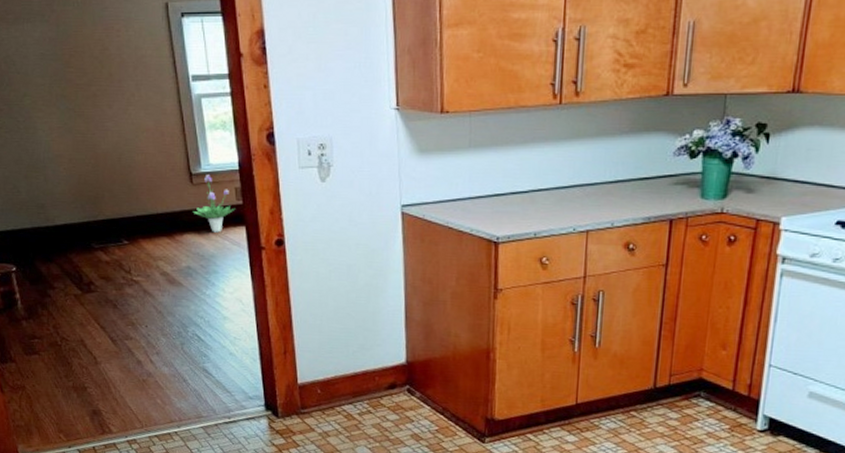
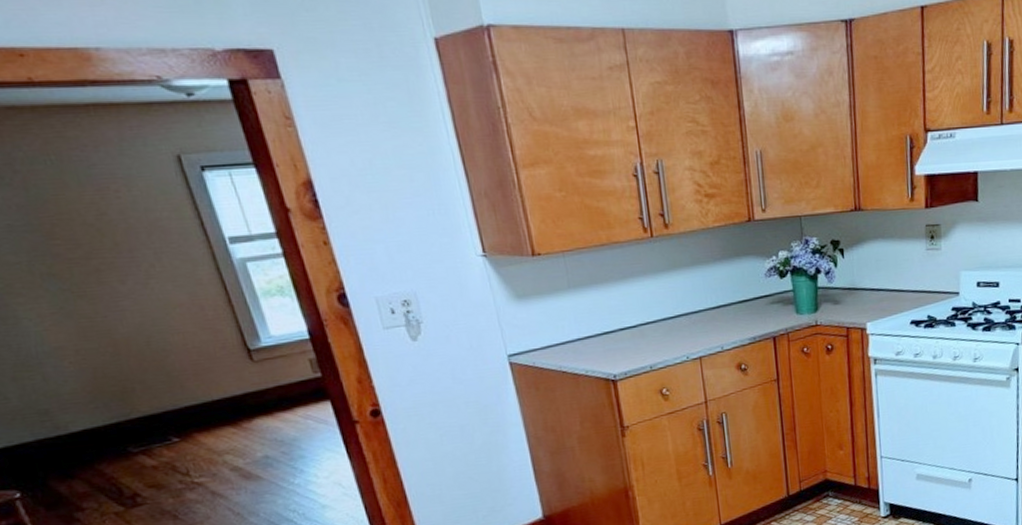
potted plant: present [192,174,236,233] -> none [259,348,314,413]

